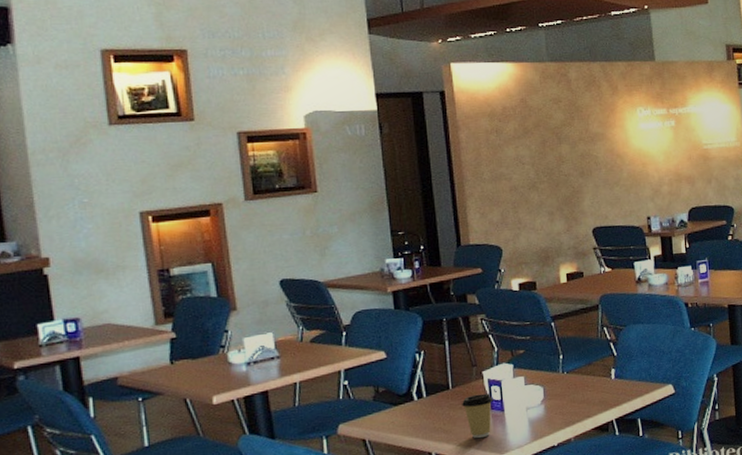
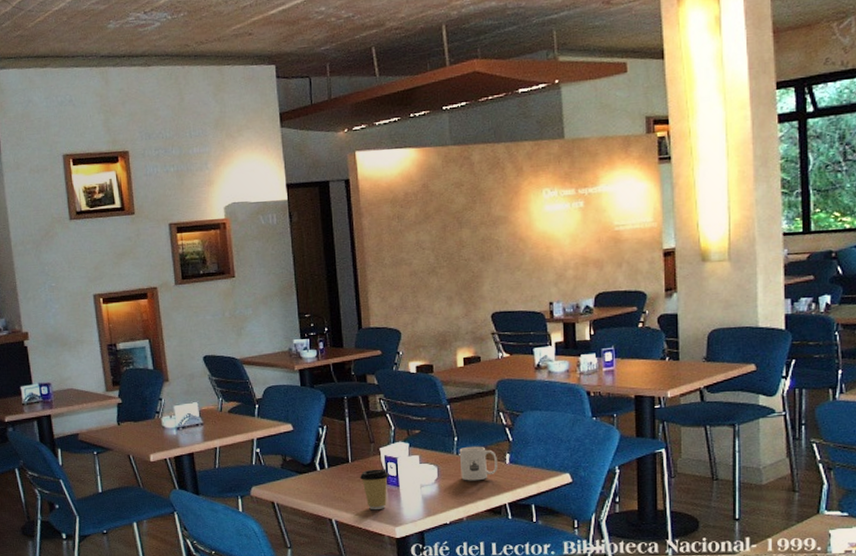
mug: none [564,362,603,400] -> present [459,446,497,481]

